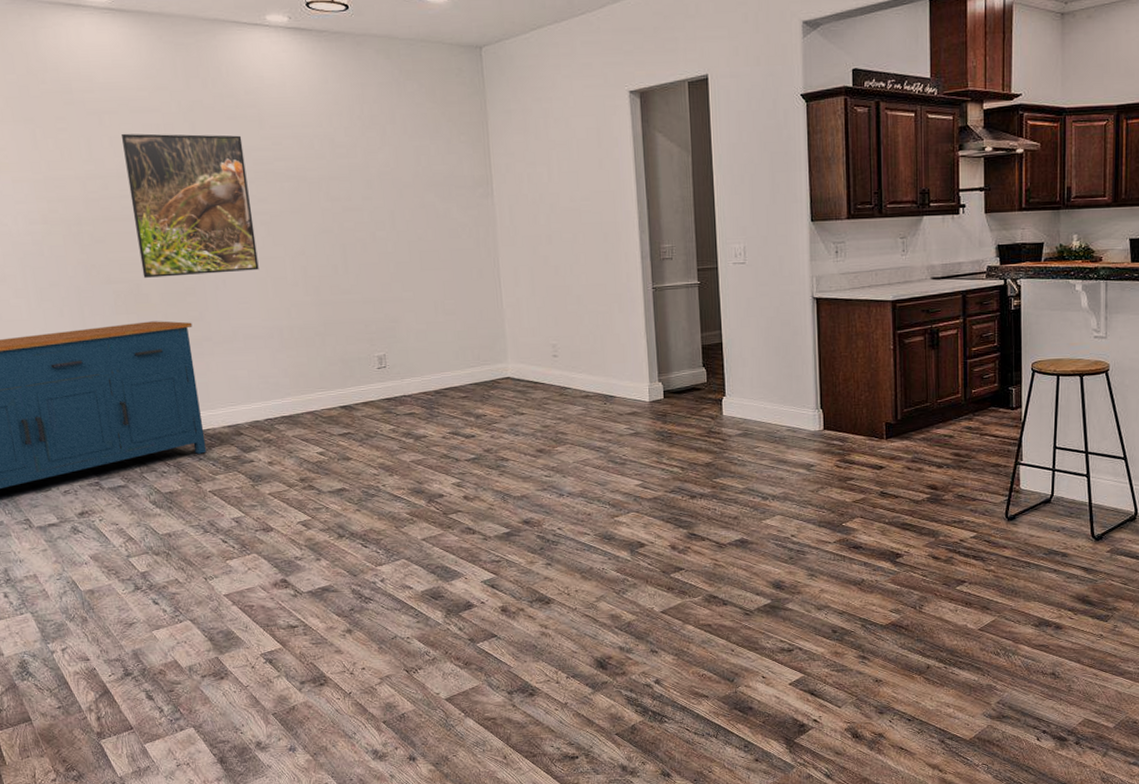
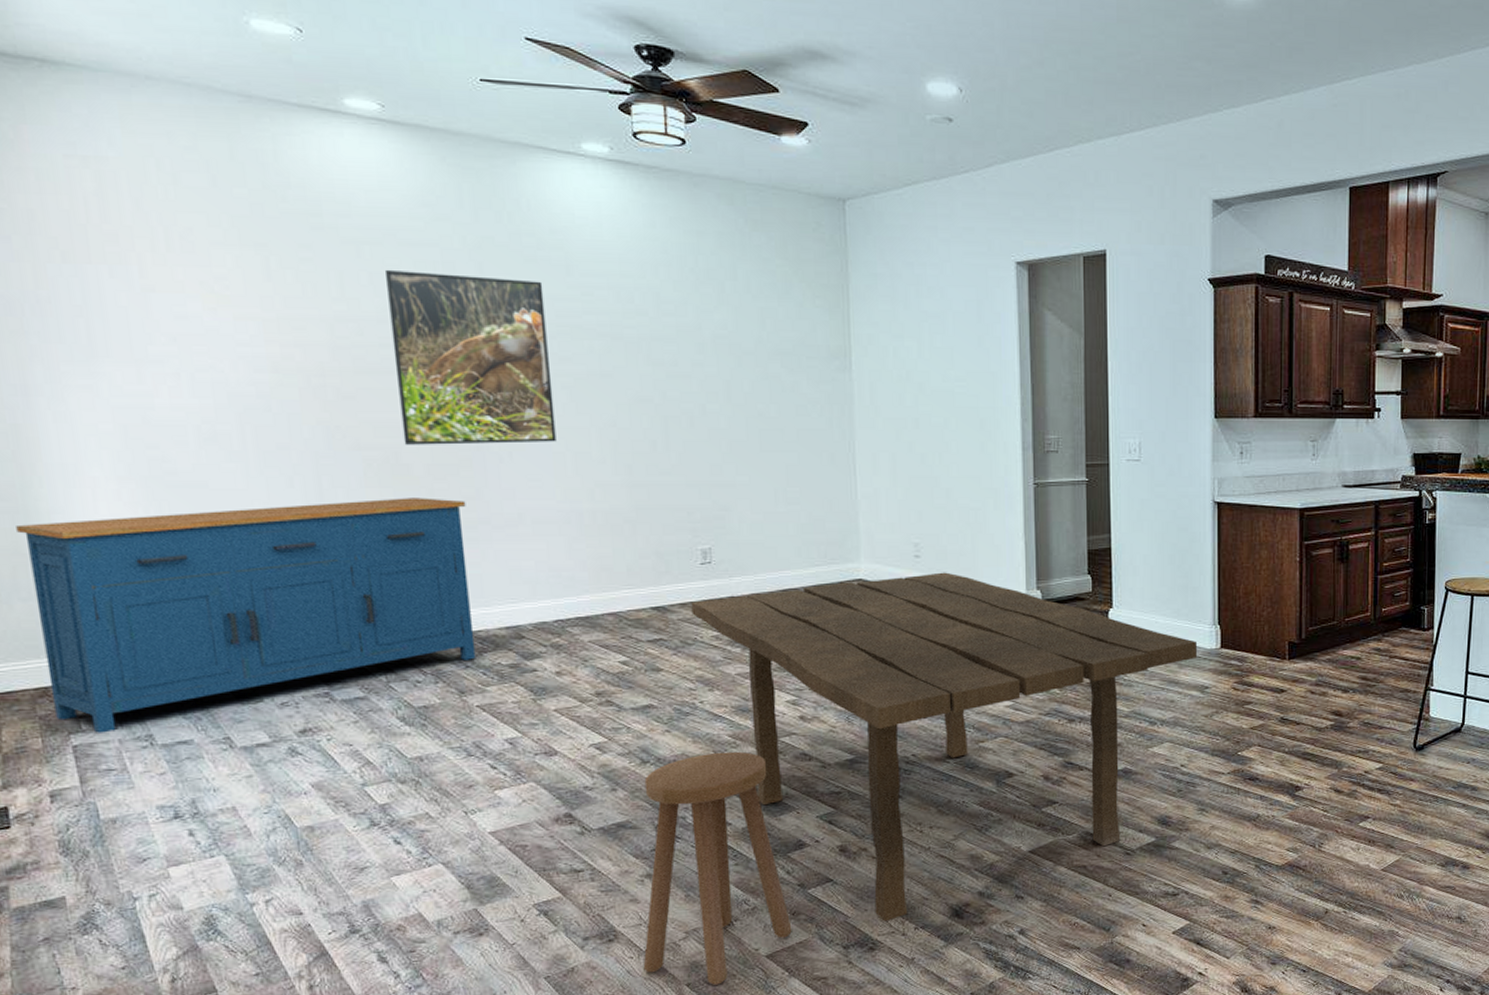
stool: none [342,526,466,723] -> present [643,751,792,985]
dining table: none [371,369,803,671] -> present [691,572,1198,922]

